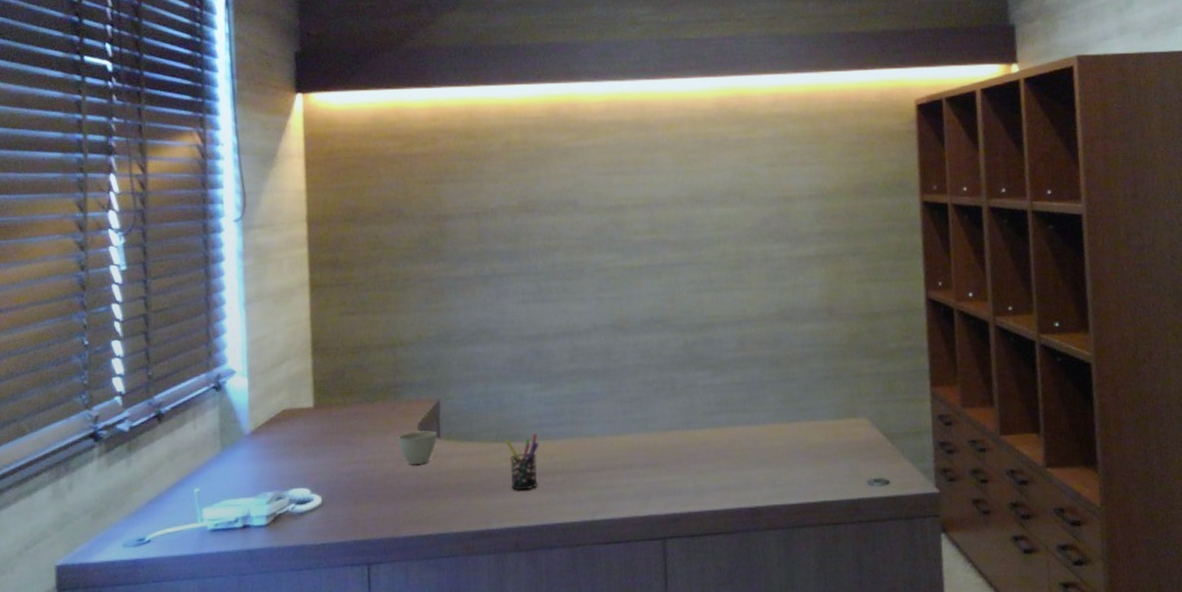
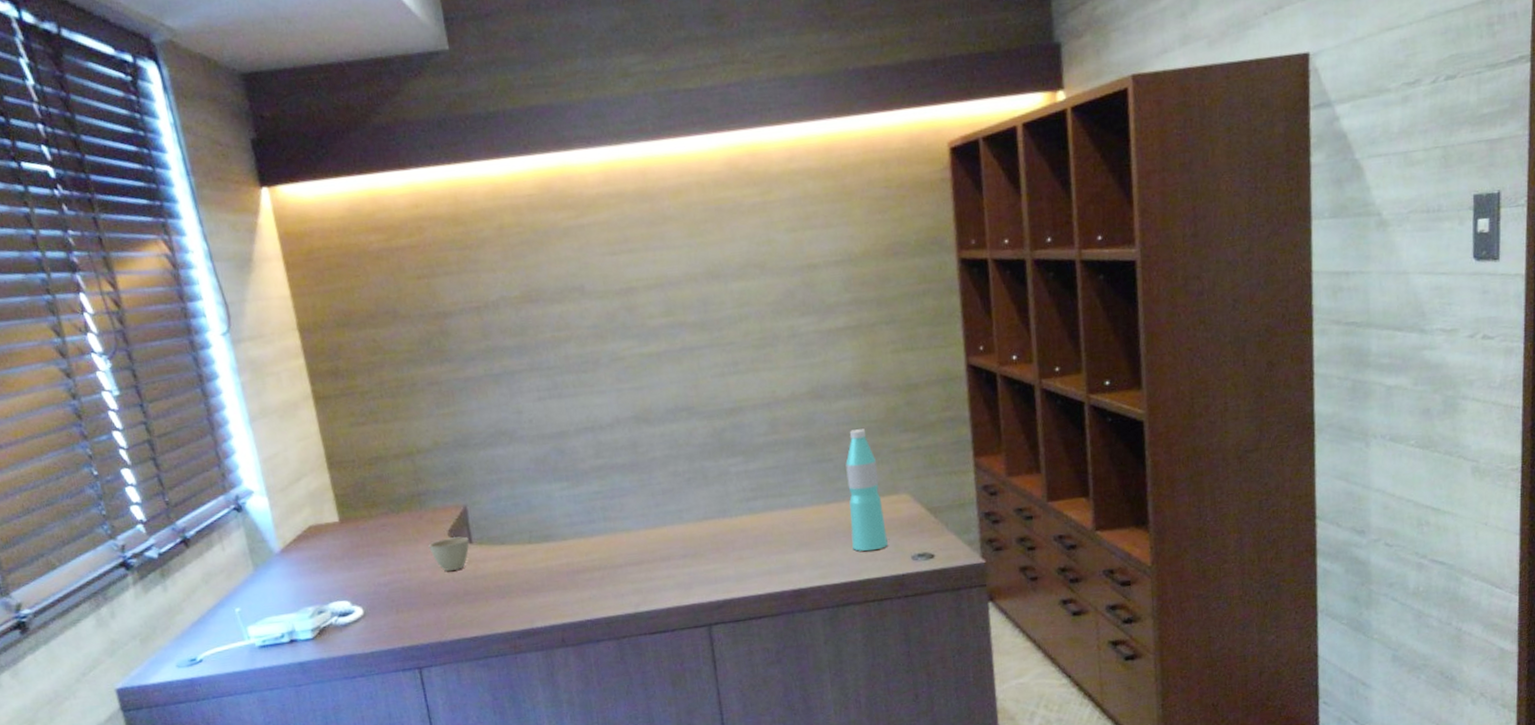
pen holder: present [505,433,539,491] -> none [538,532,577,589]
water bottle: none [808,352,845,473] -> present [845,429,888,552]

